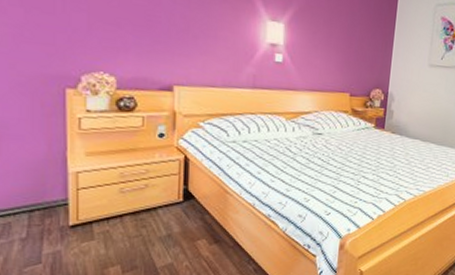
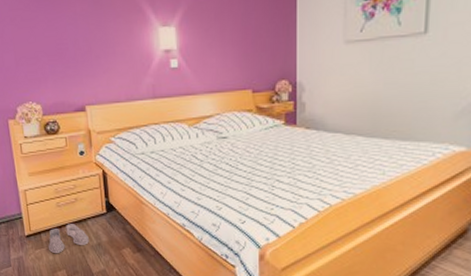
slippers: none [100,212,157,247] -> present [48,224,89,254]

